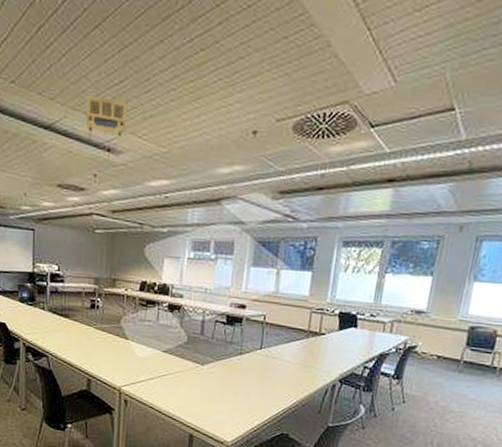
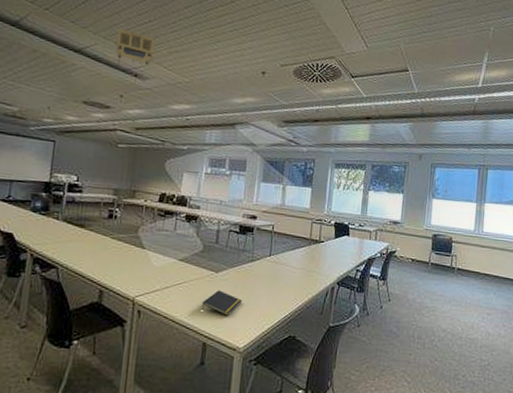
notepad: none [187,383,230,410] -> present [201,290,242,316]

